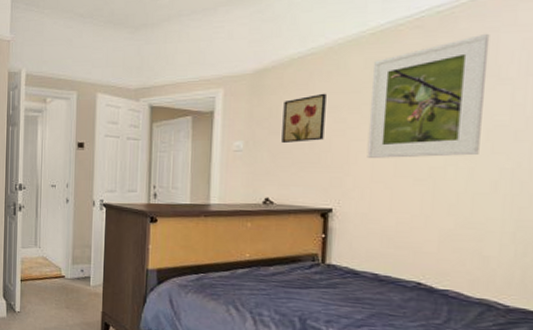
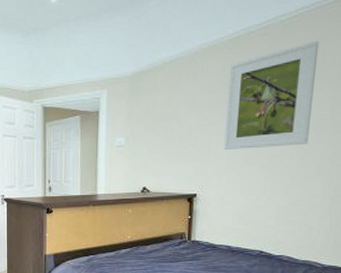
wall art: present [281,93,326,144] -> none [156,93,192,139]

